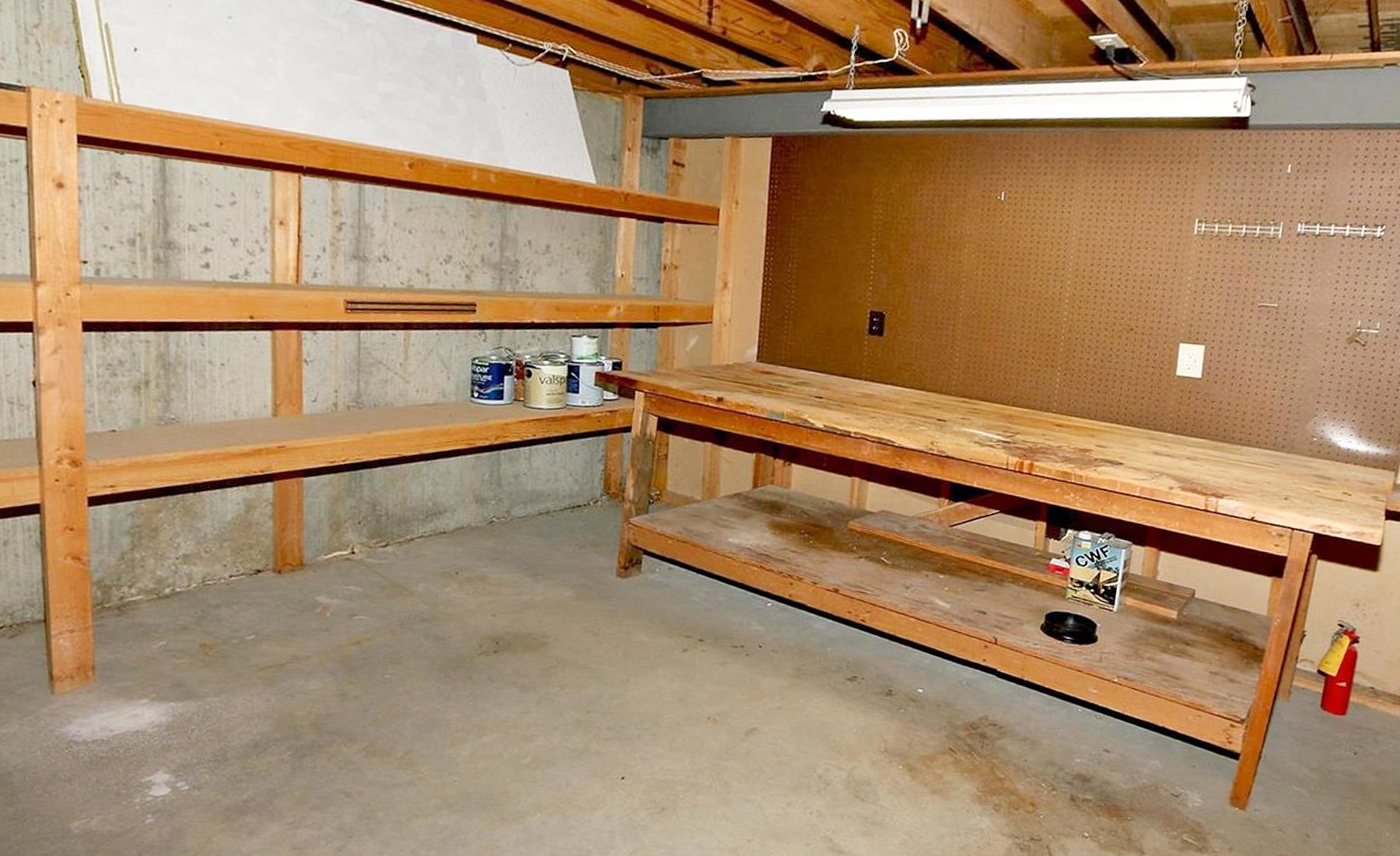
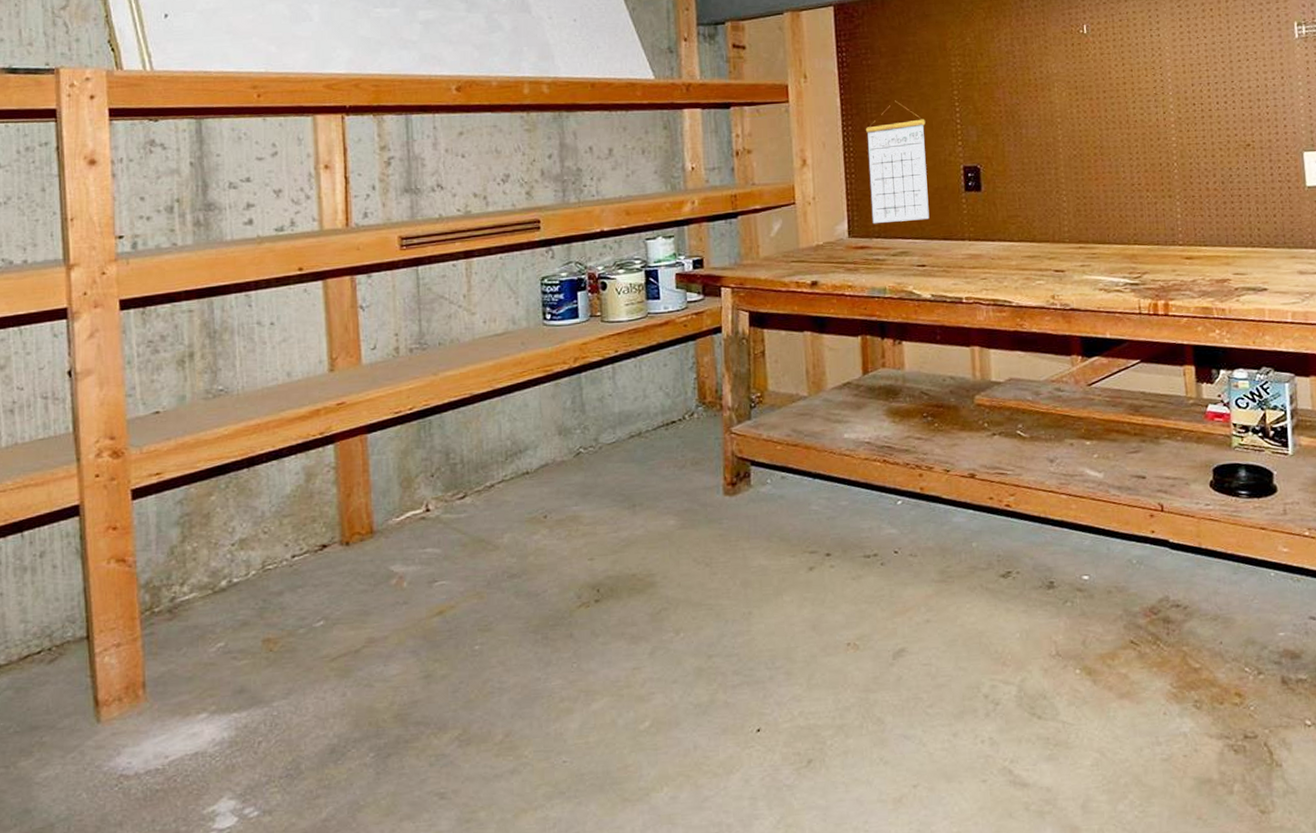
calendar: none [780,238,842,356] -> present [865,100,930,223]

